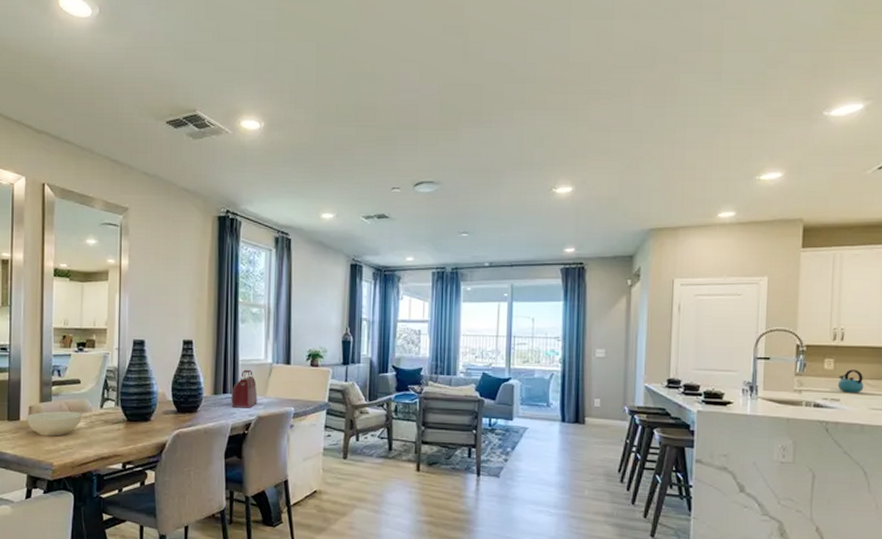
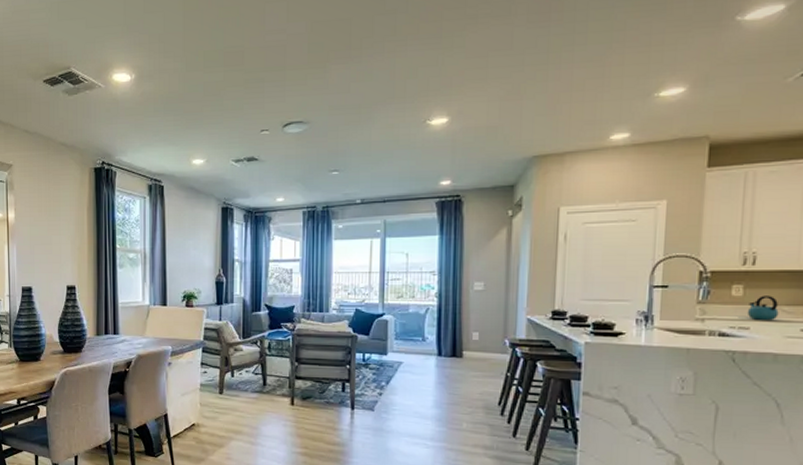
handbag: present [231,369,258,408] -> none [112,311,137,348]

